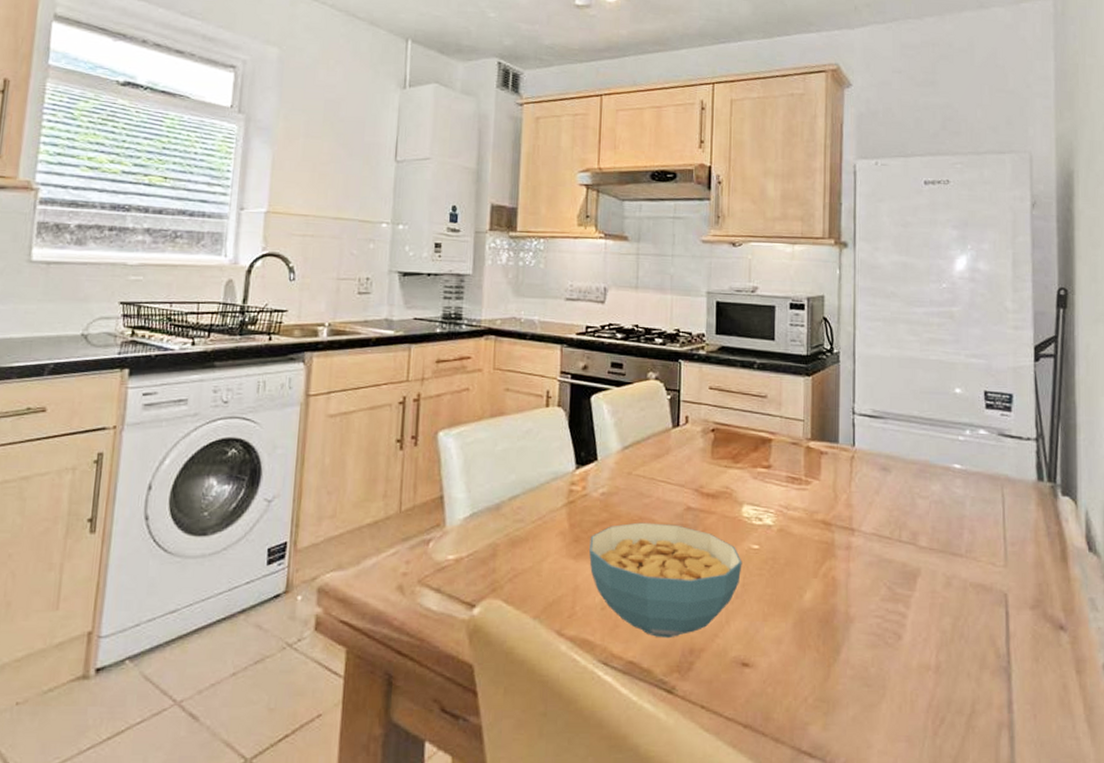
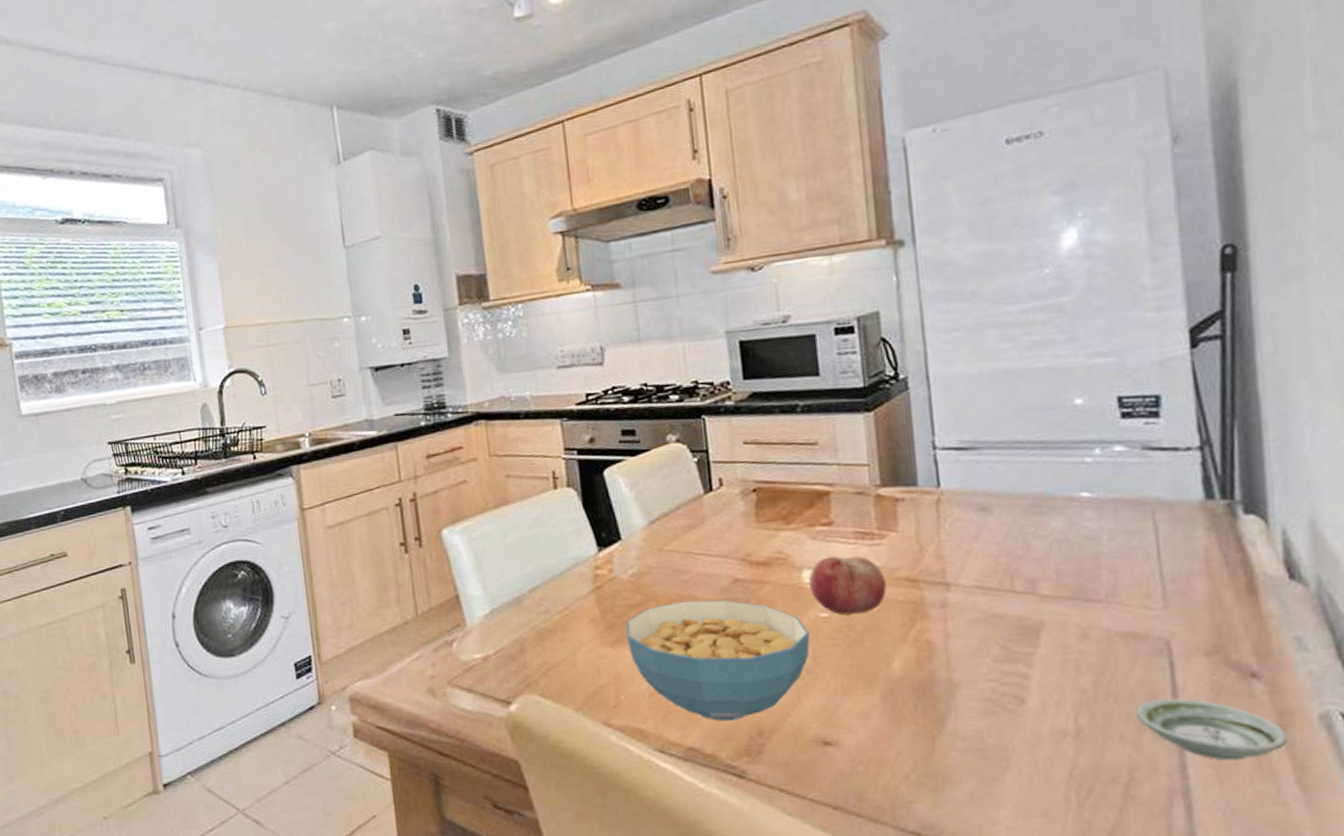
fruit: none [747,496,807,549] -> present [809,556,887,616]
saucer: none [979,643,1082,699] -> present [1135,699,1288,761]

